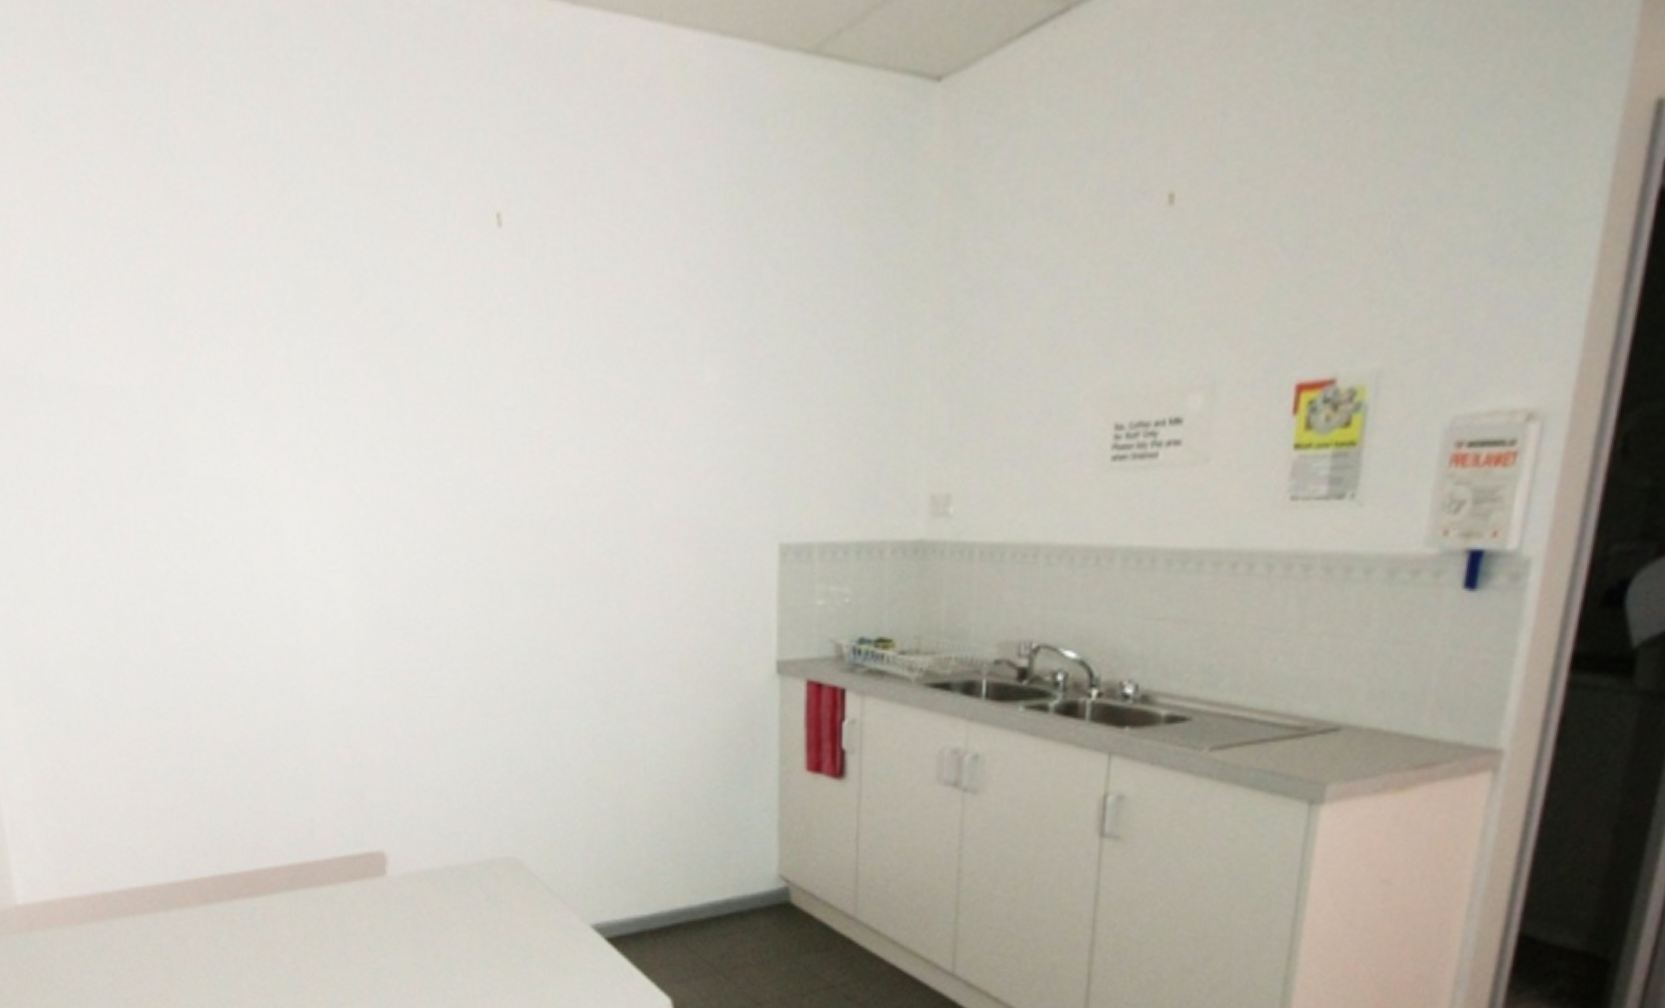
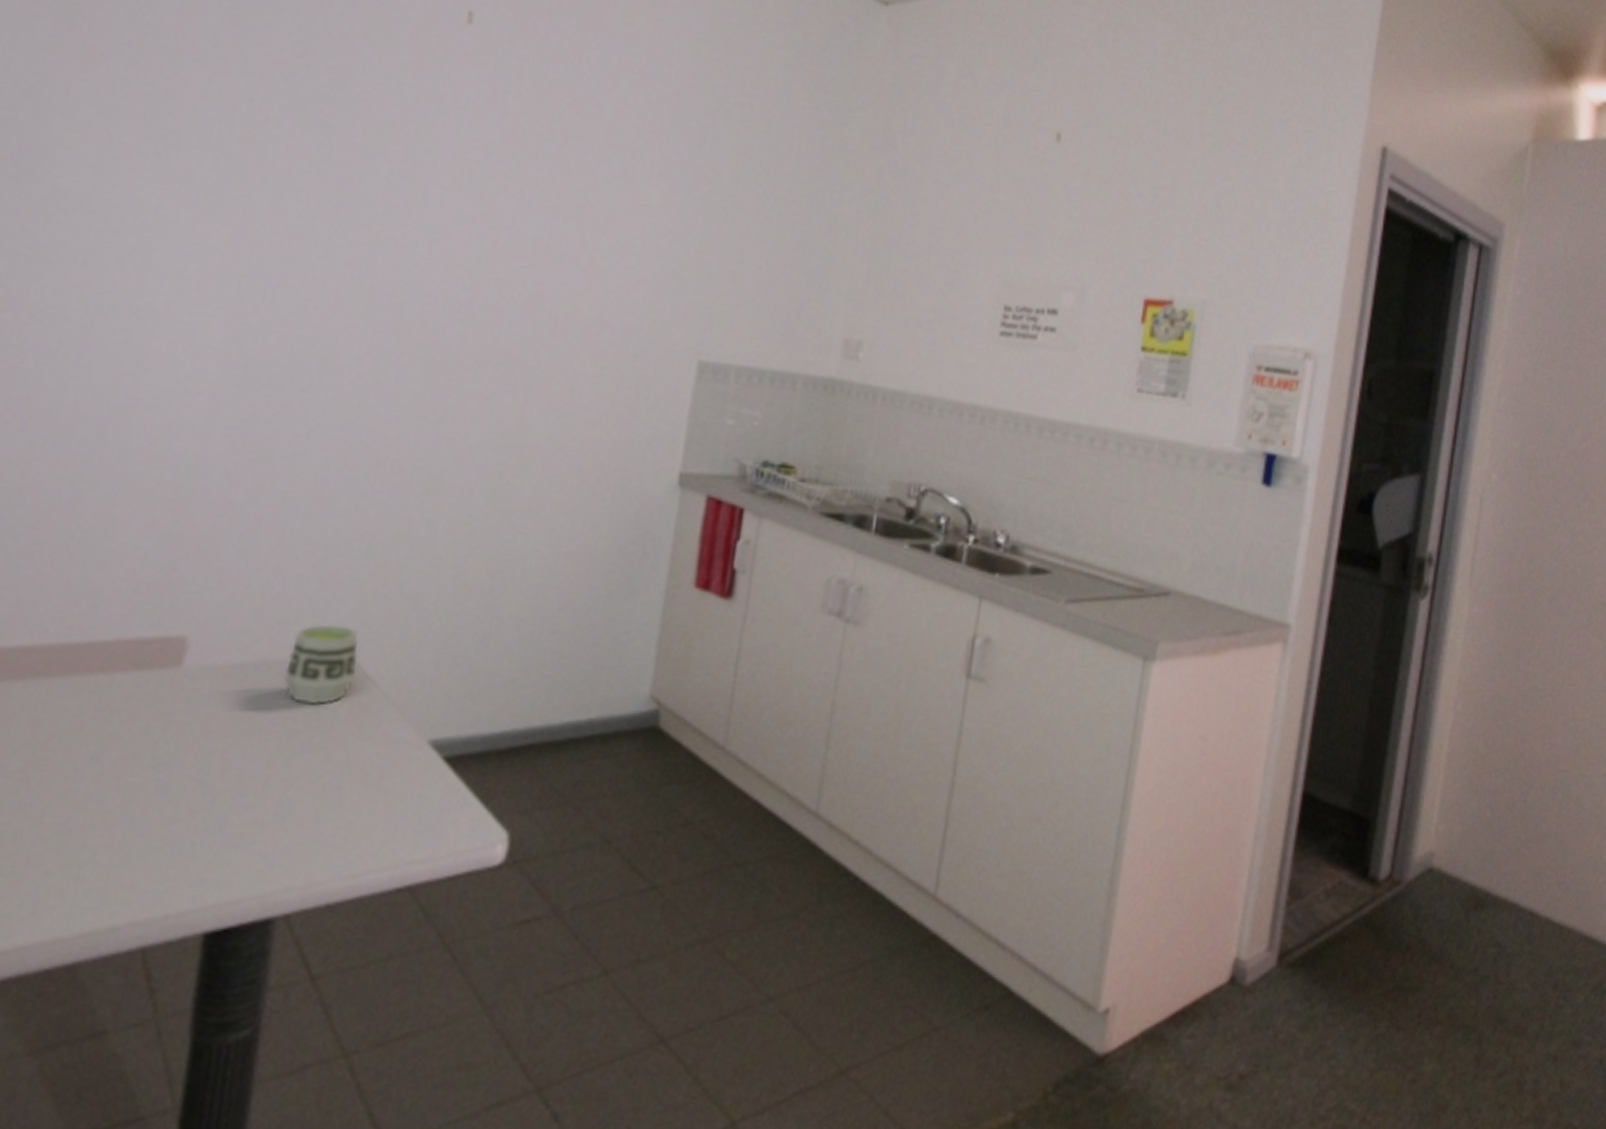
cup: none [464,832,522,901] -> present [283,624,359,705]

